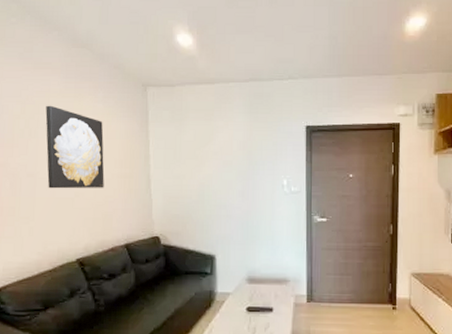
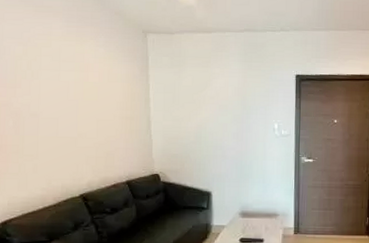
wall art: present [45,105,105,189] -> none [47,48,106,129]

